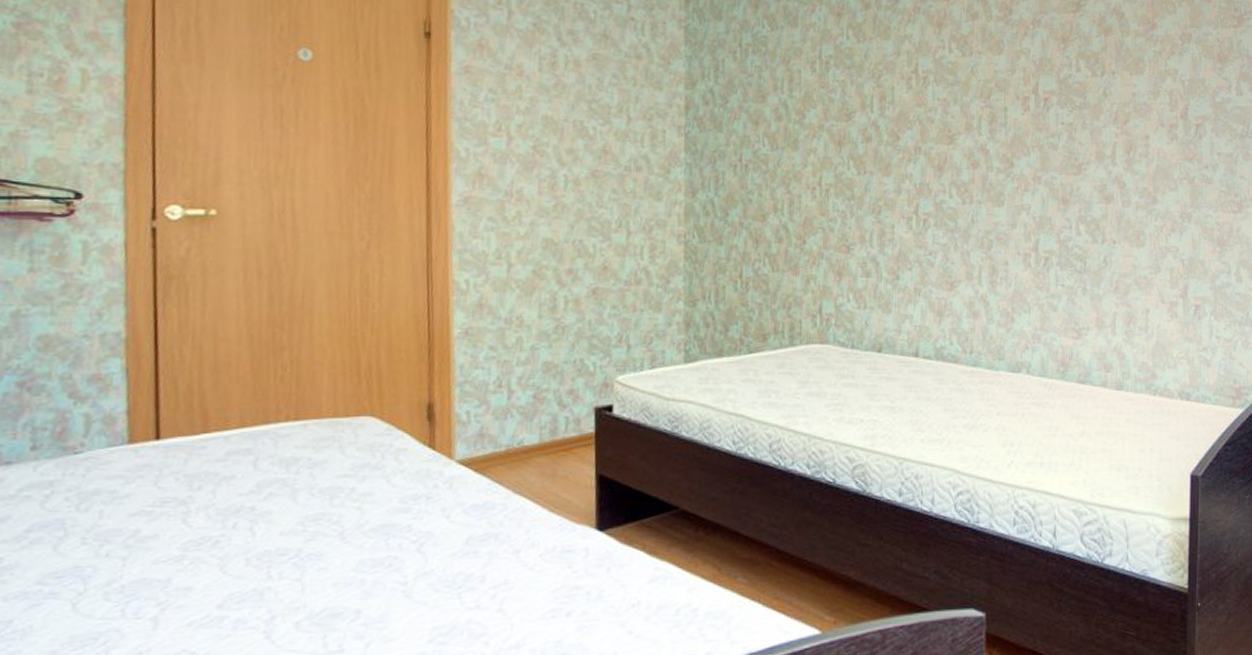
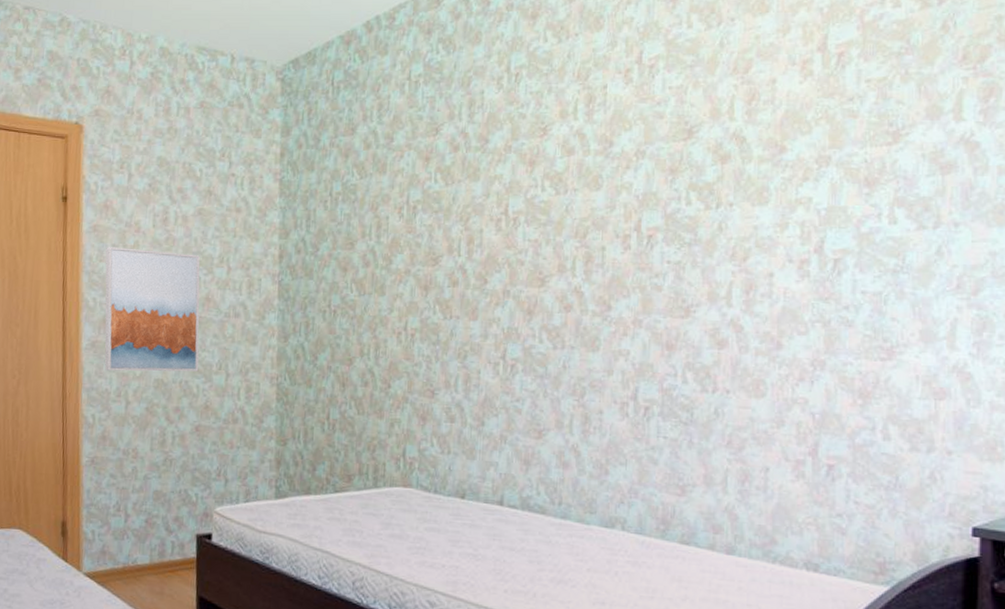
wall art: none [480,90,596,231] -> present [104,246,200,372]

